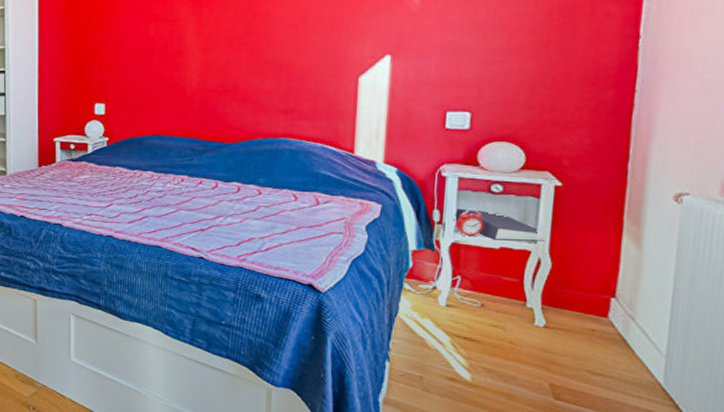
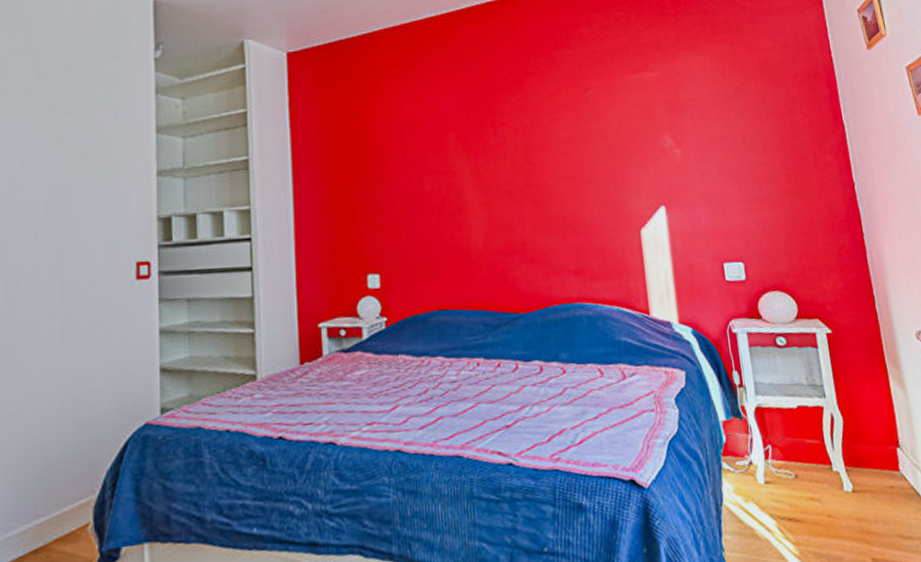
alarm clock: present [454,208,484,237] -> none [753,365,780,399]
book: present [454,208,545,241] -> none [752,366,832,399]

